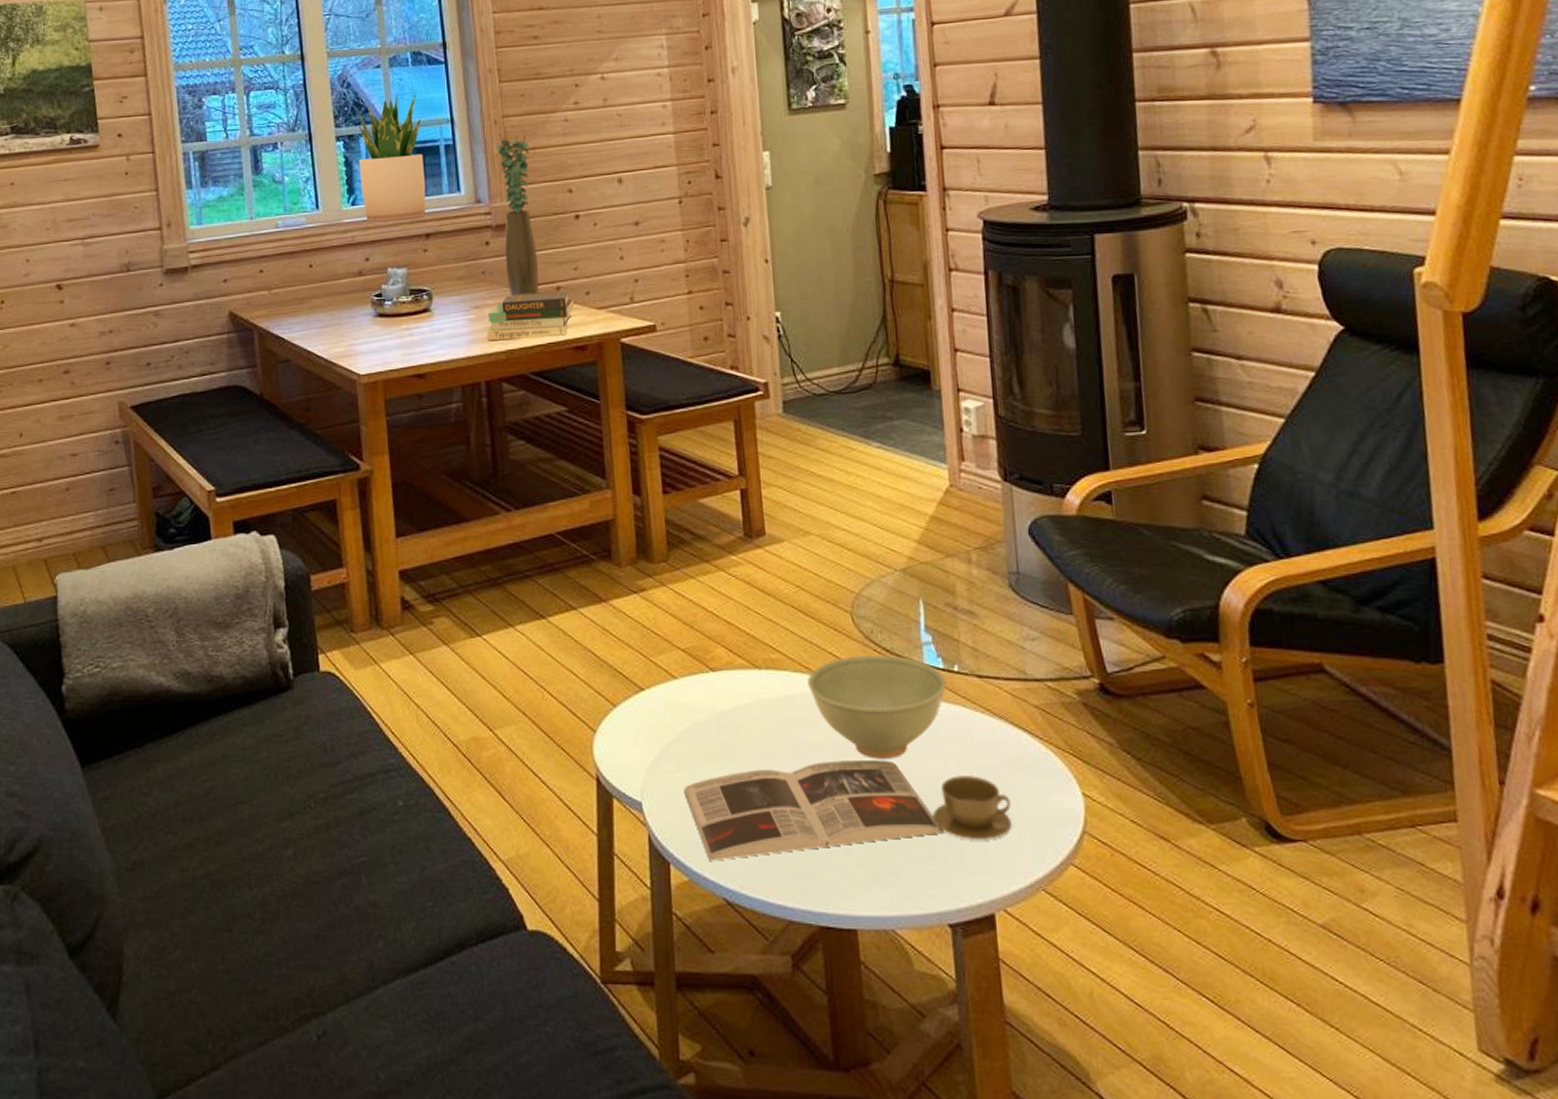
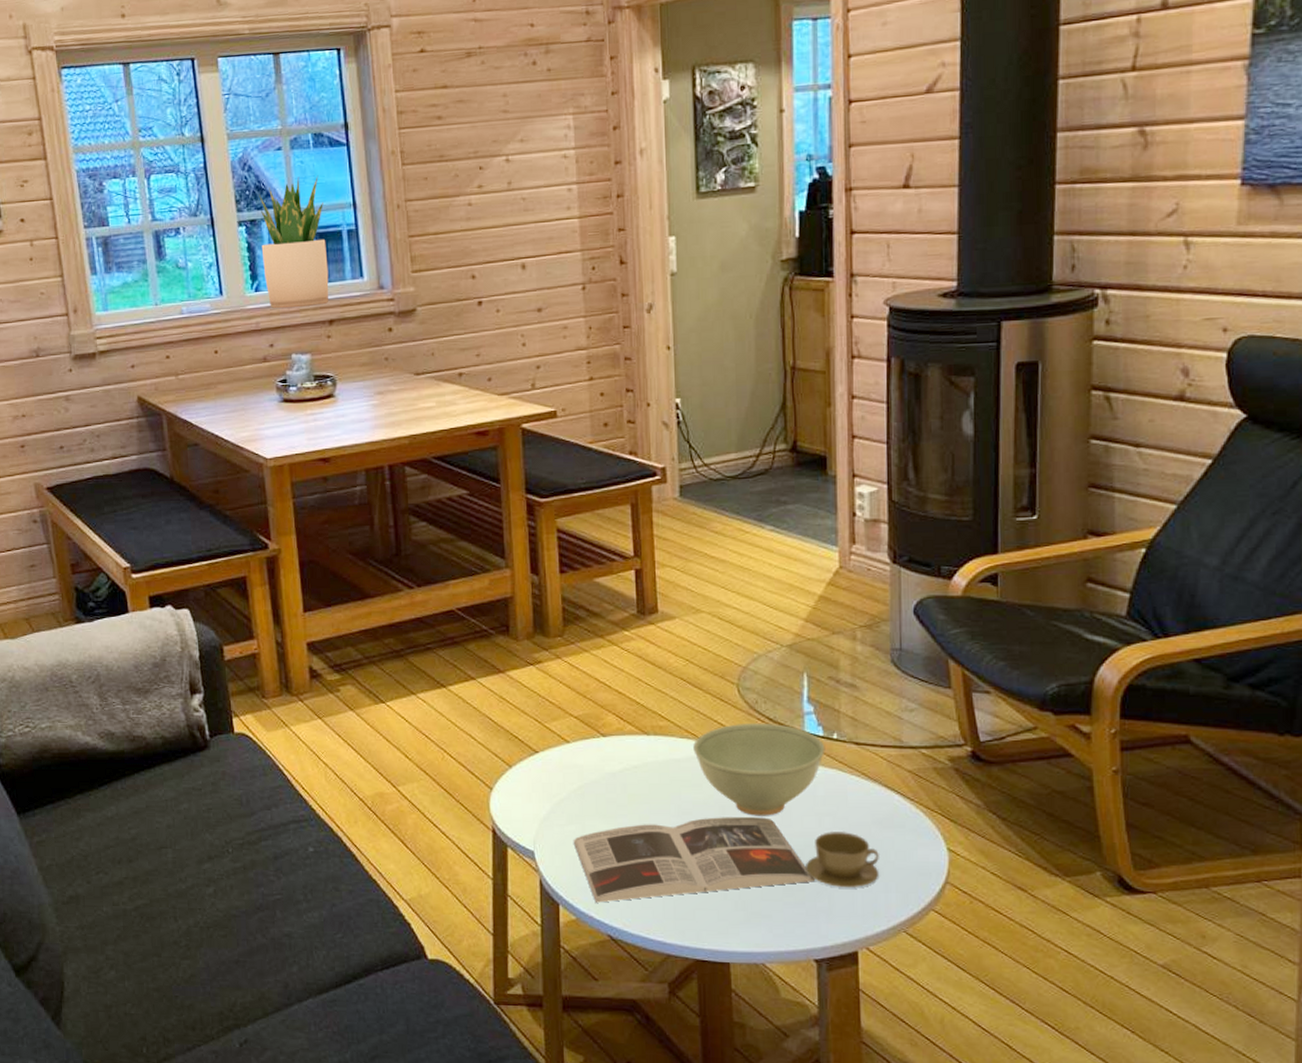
books: present [486,291,575,341] -> none [390,377,477,426]
vase: present [497,133,539,296] -> none [400,217,442,382]

